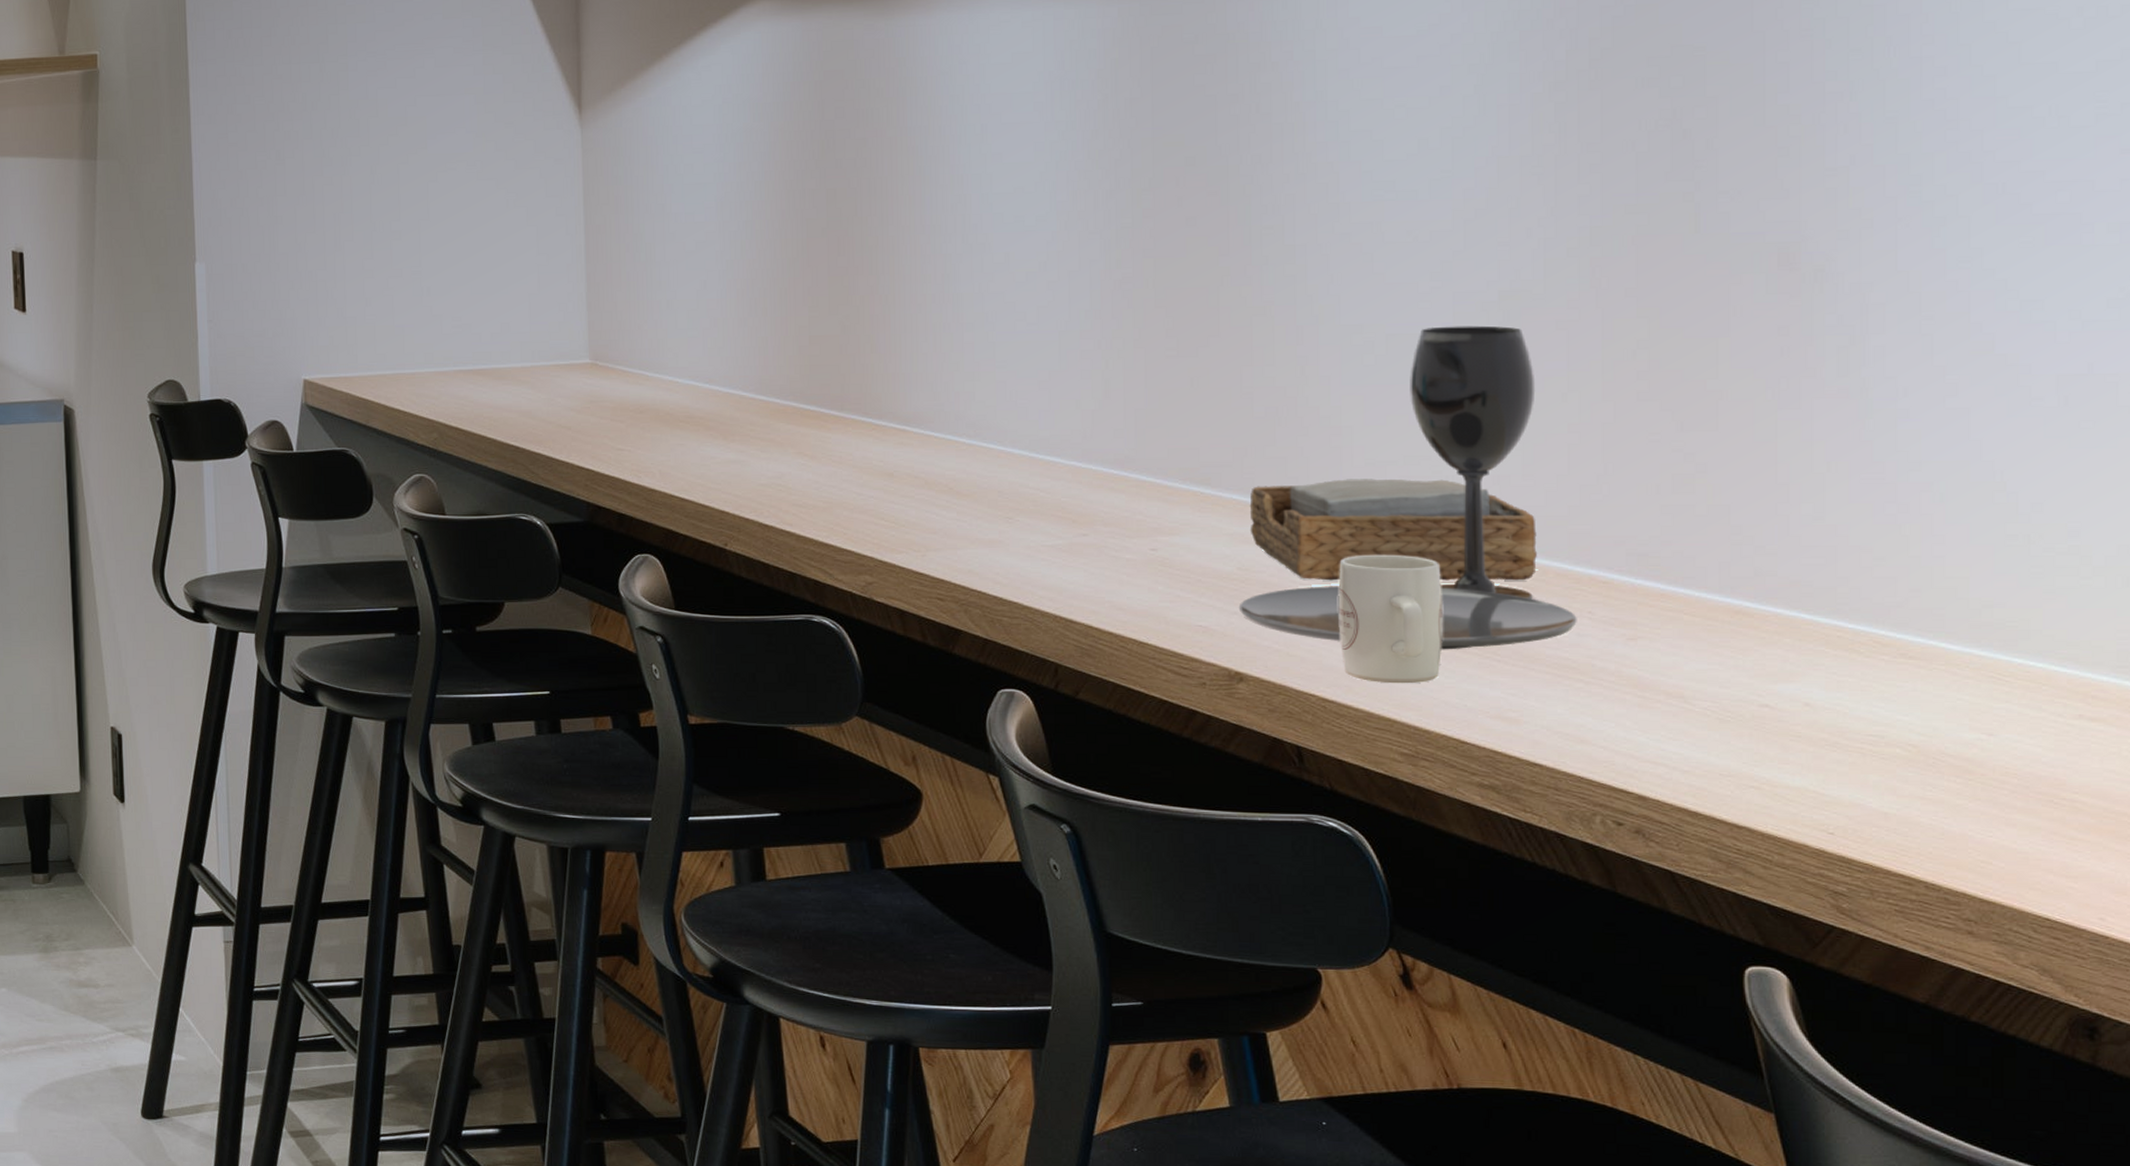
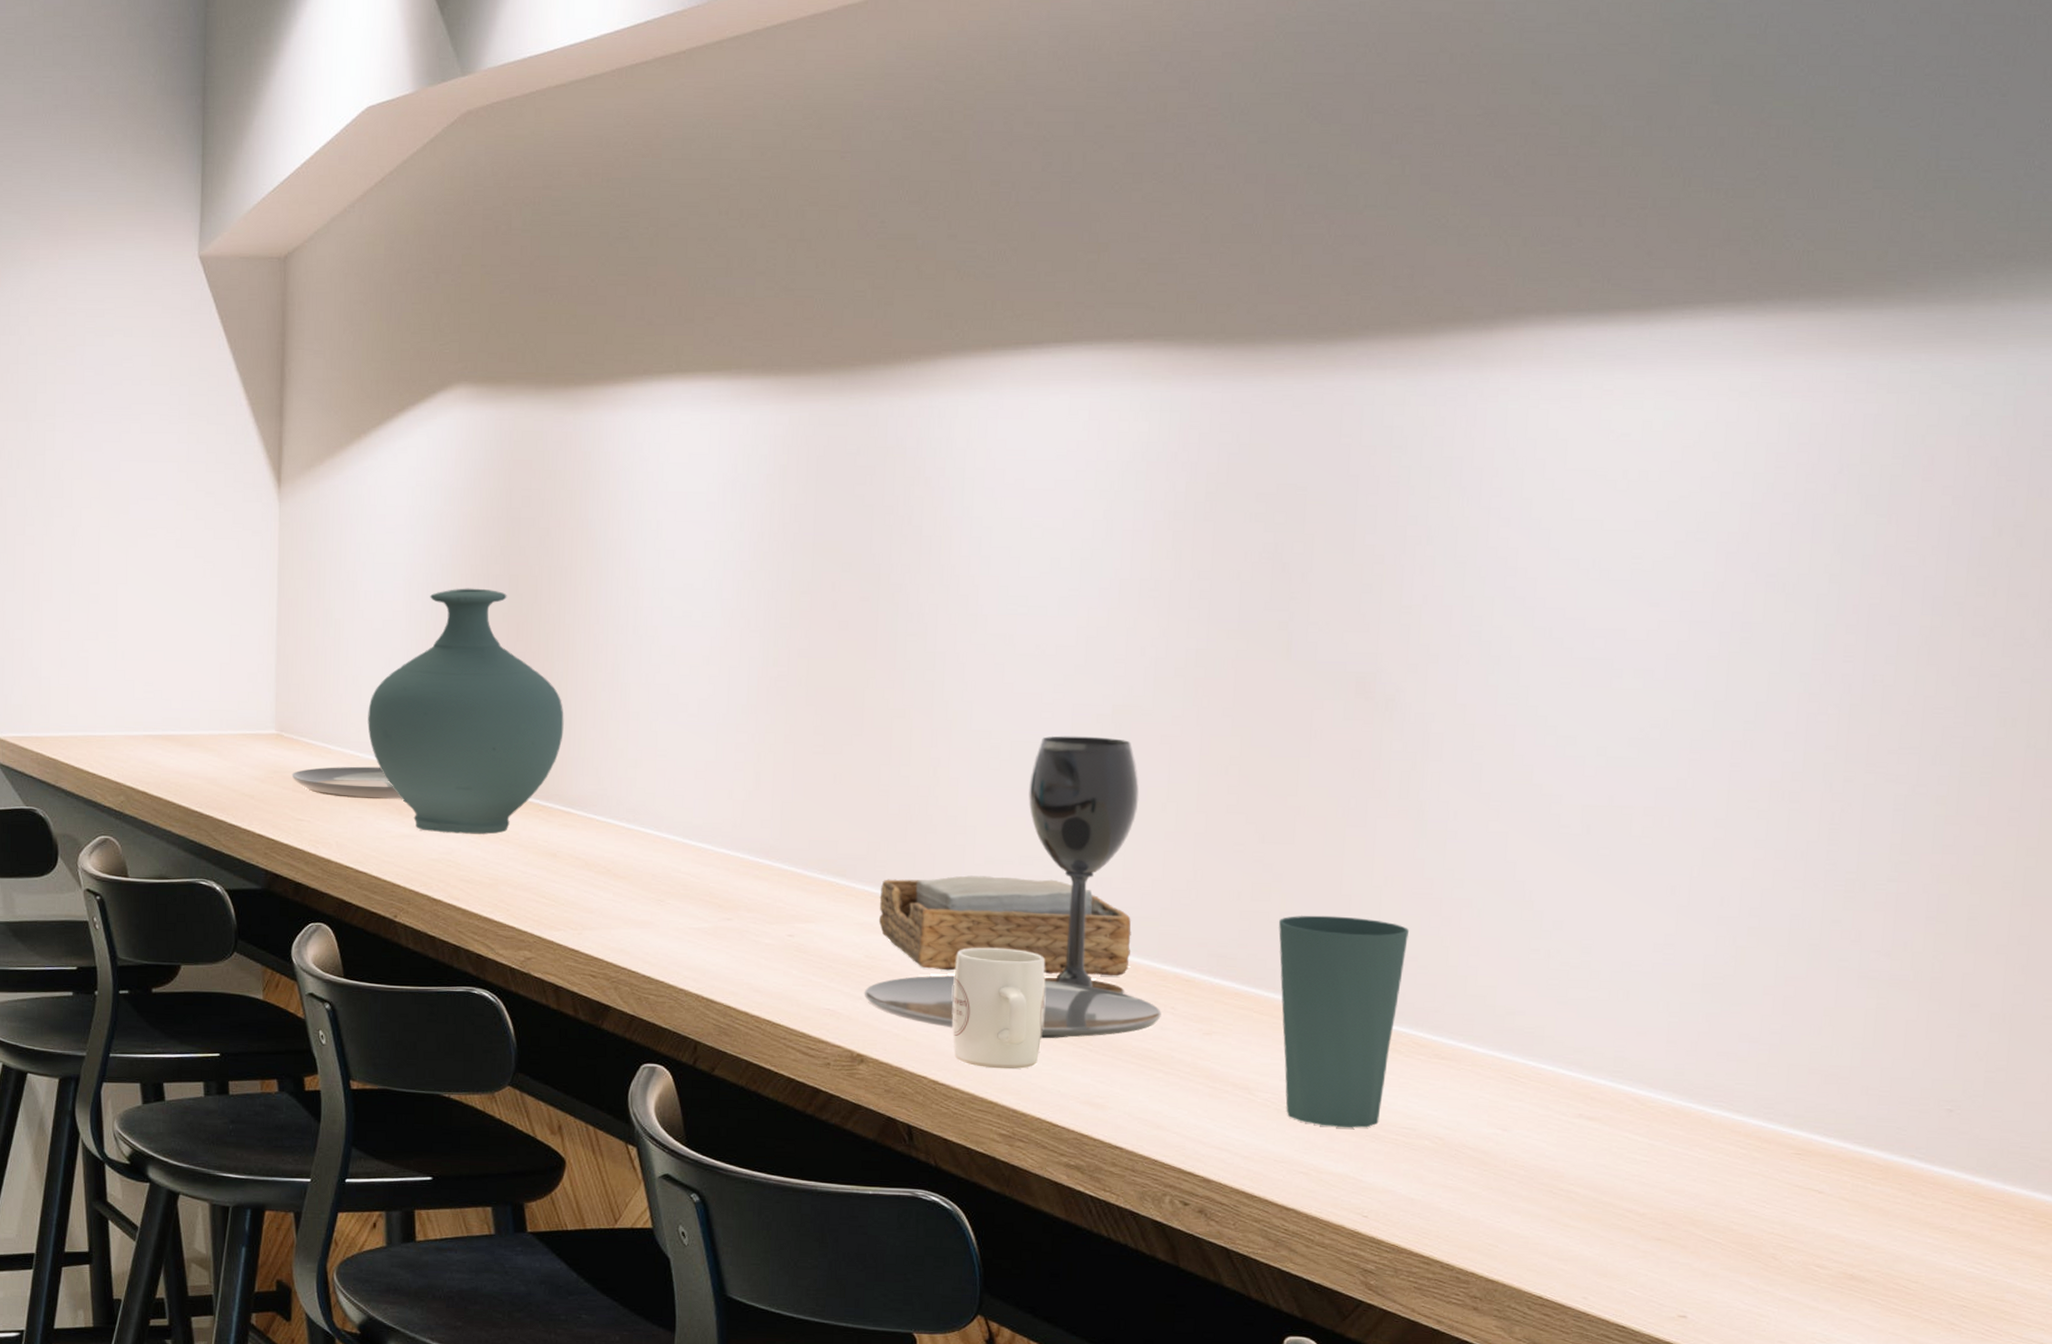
plate: none [609,392,726,426] -> present [291,766,402,800]
ceramic jug: none [685,204,894,457] -> present [367,588,564,835]
cup: none [1707,506,1861,737] -> present [1279,915,1410,1128]

